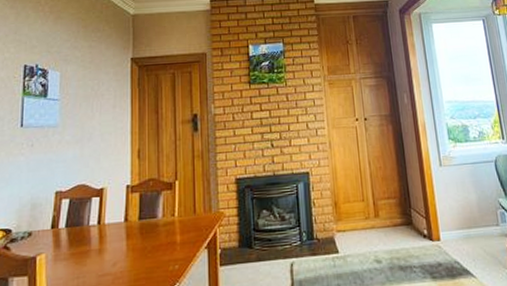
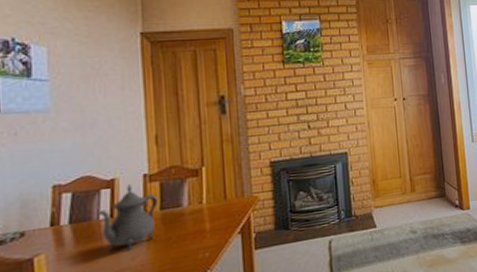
teapot: none [89,193,137,257] -> present [99,183,157,251]

